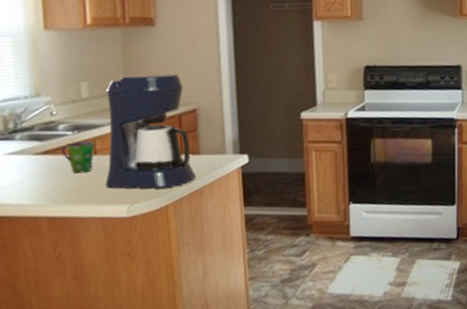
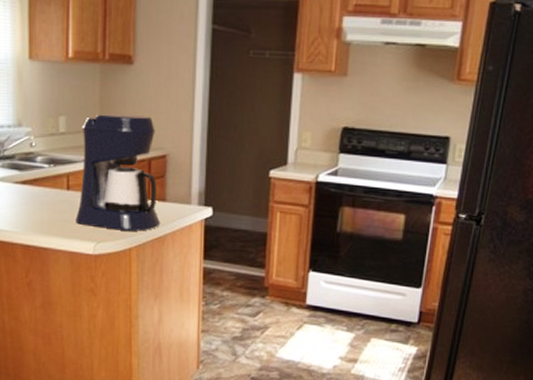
cup: present [61,141,95,174] -> none [37,175,68,207]

